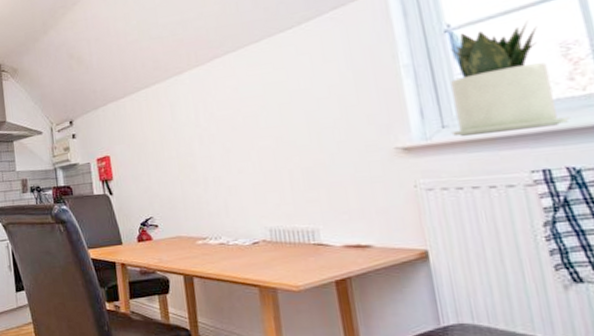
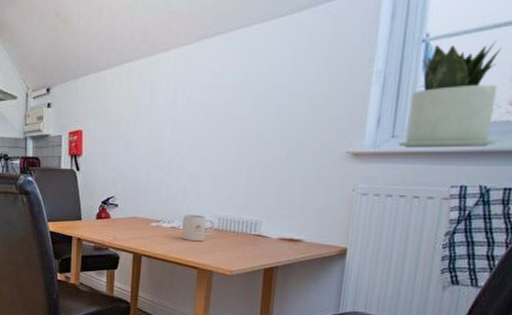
mug: none [230,228,268,257] -> present [181,215,215,242]

